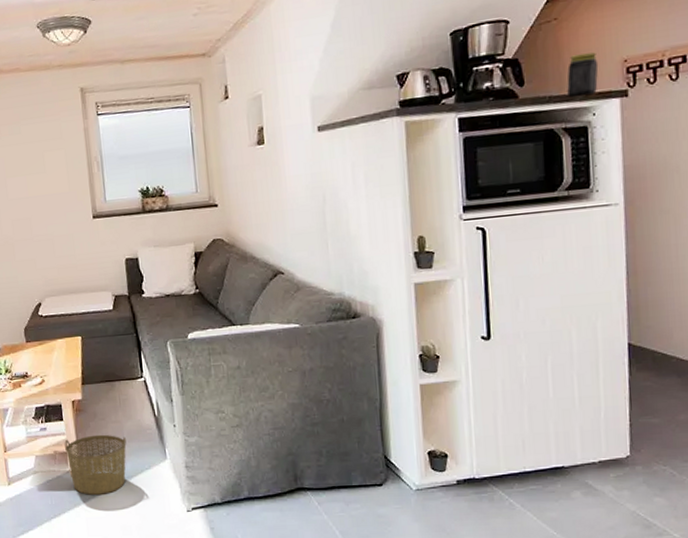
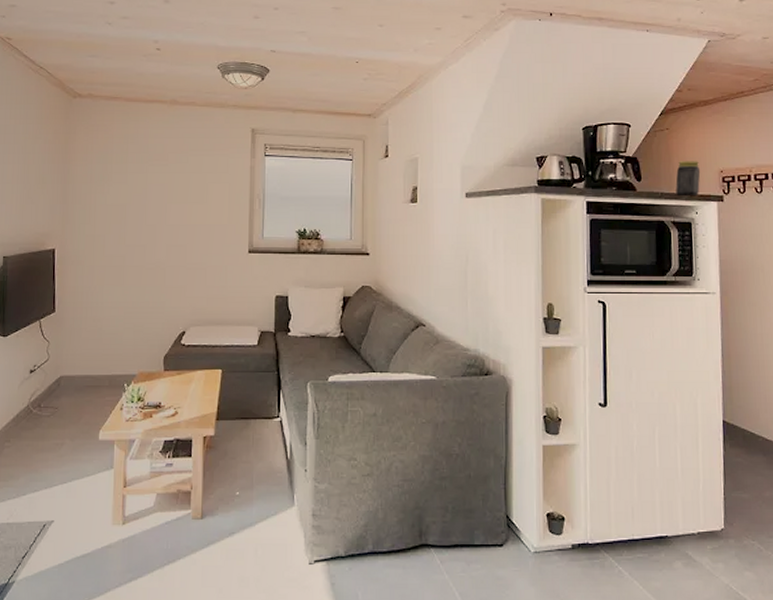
basket: present [64,434,127,495] -> none [190,474,255,540]

